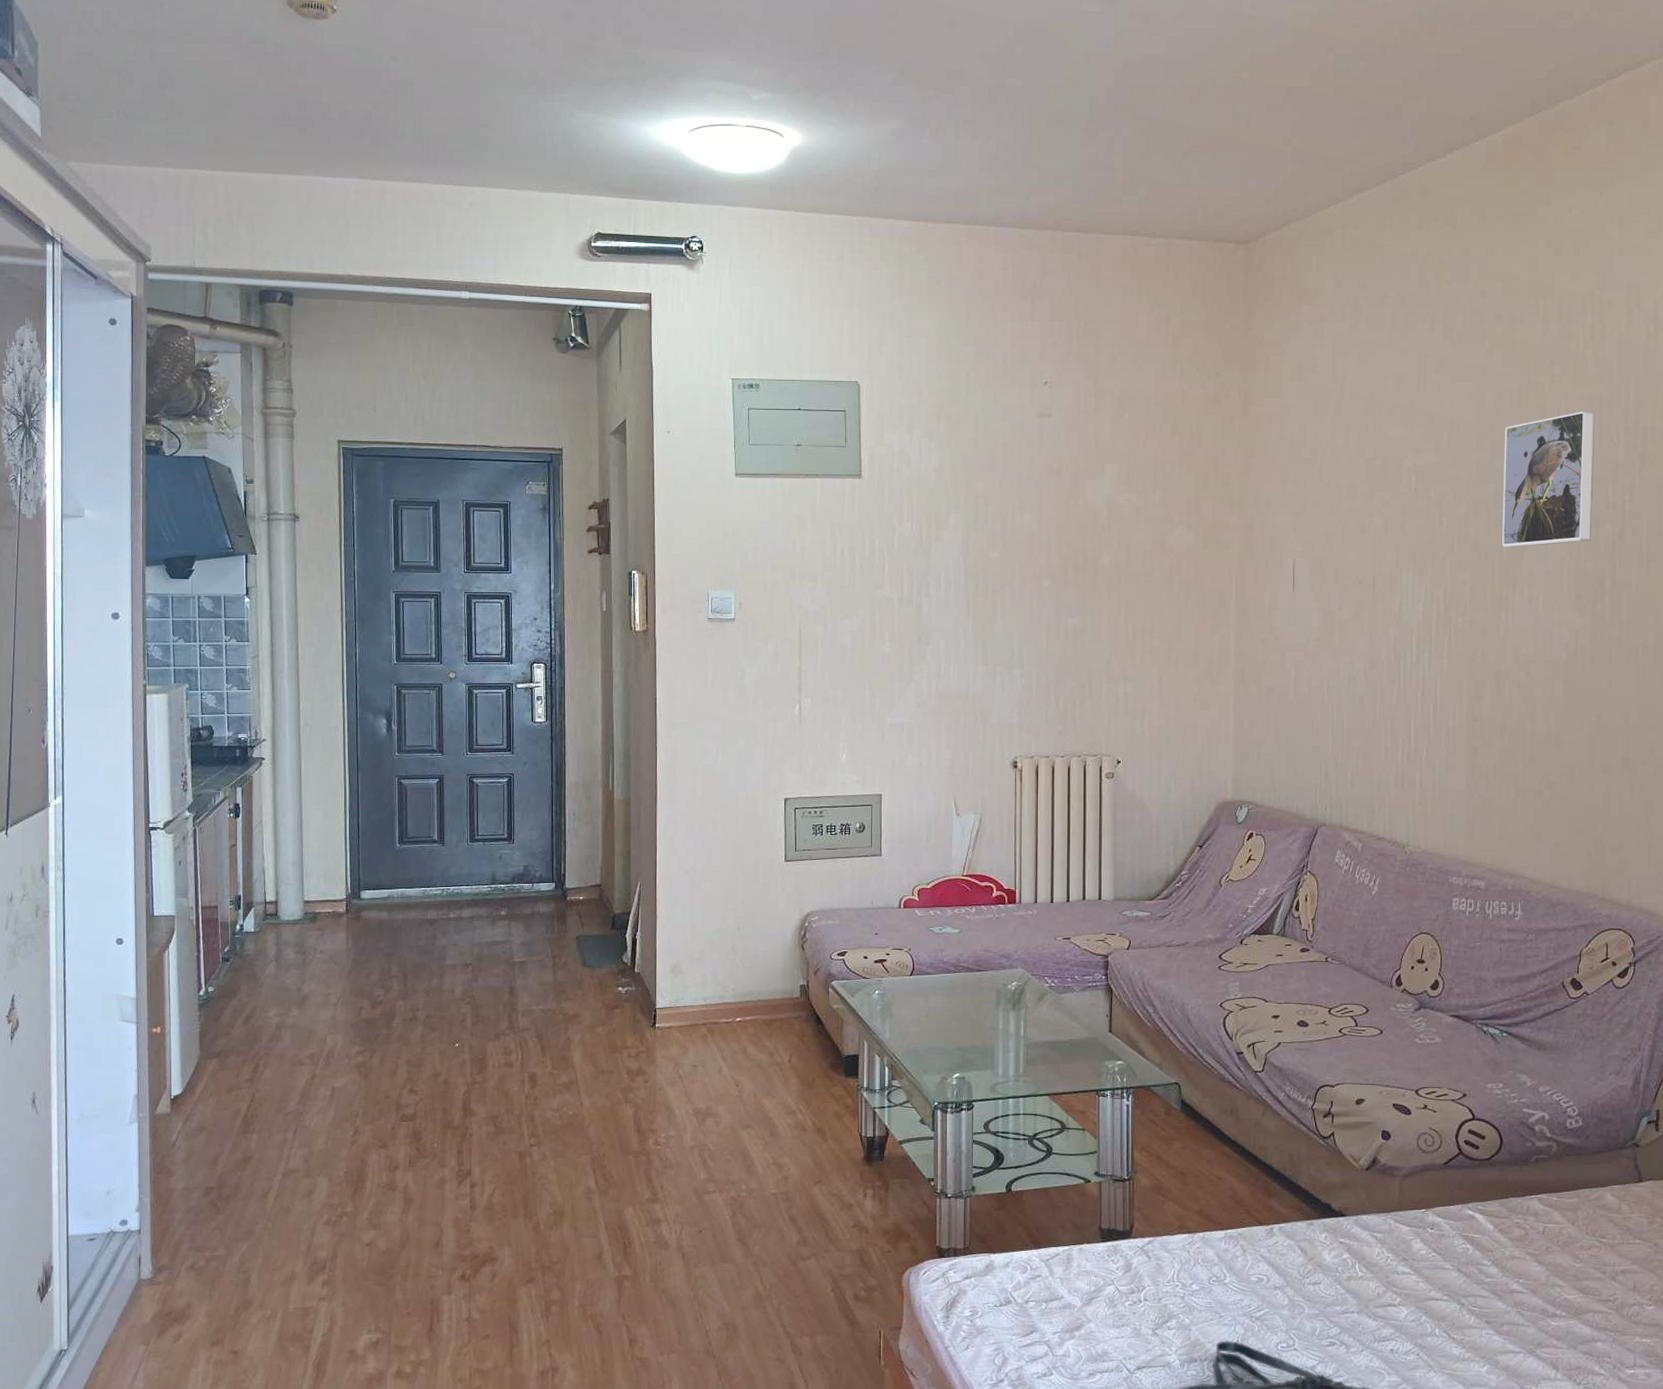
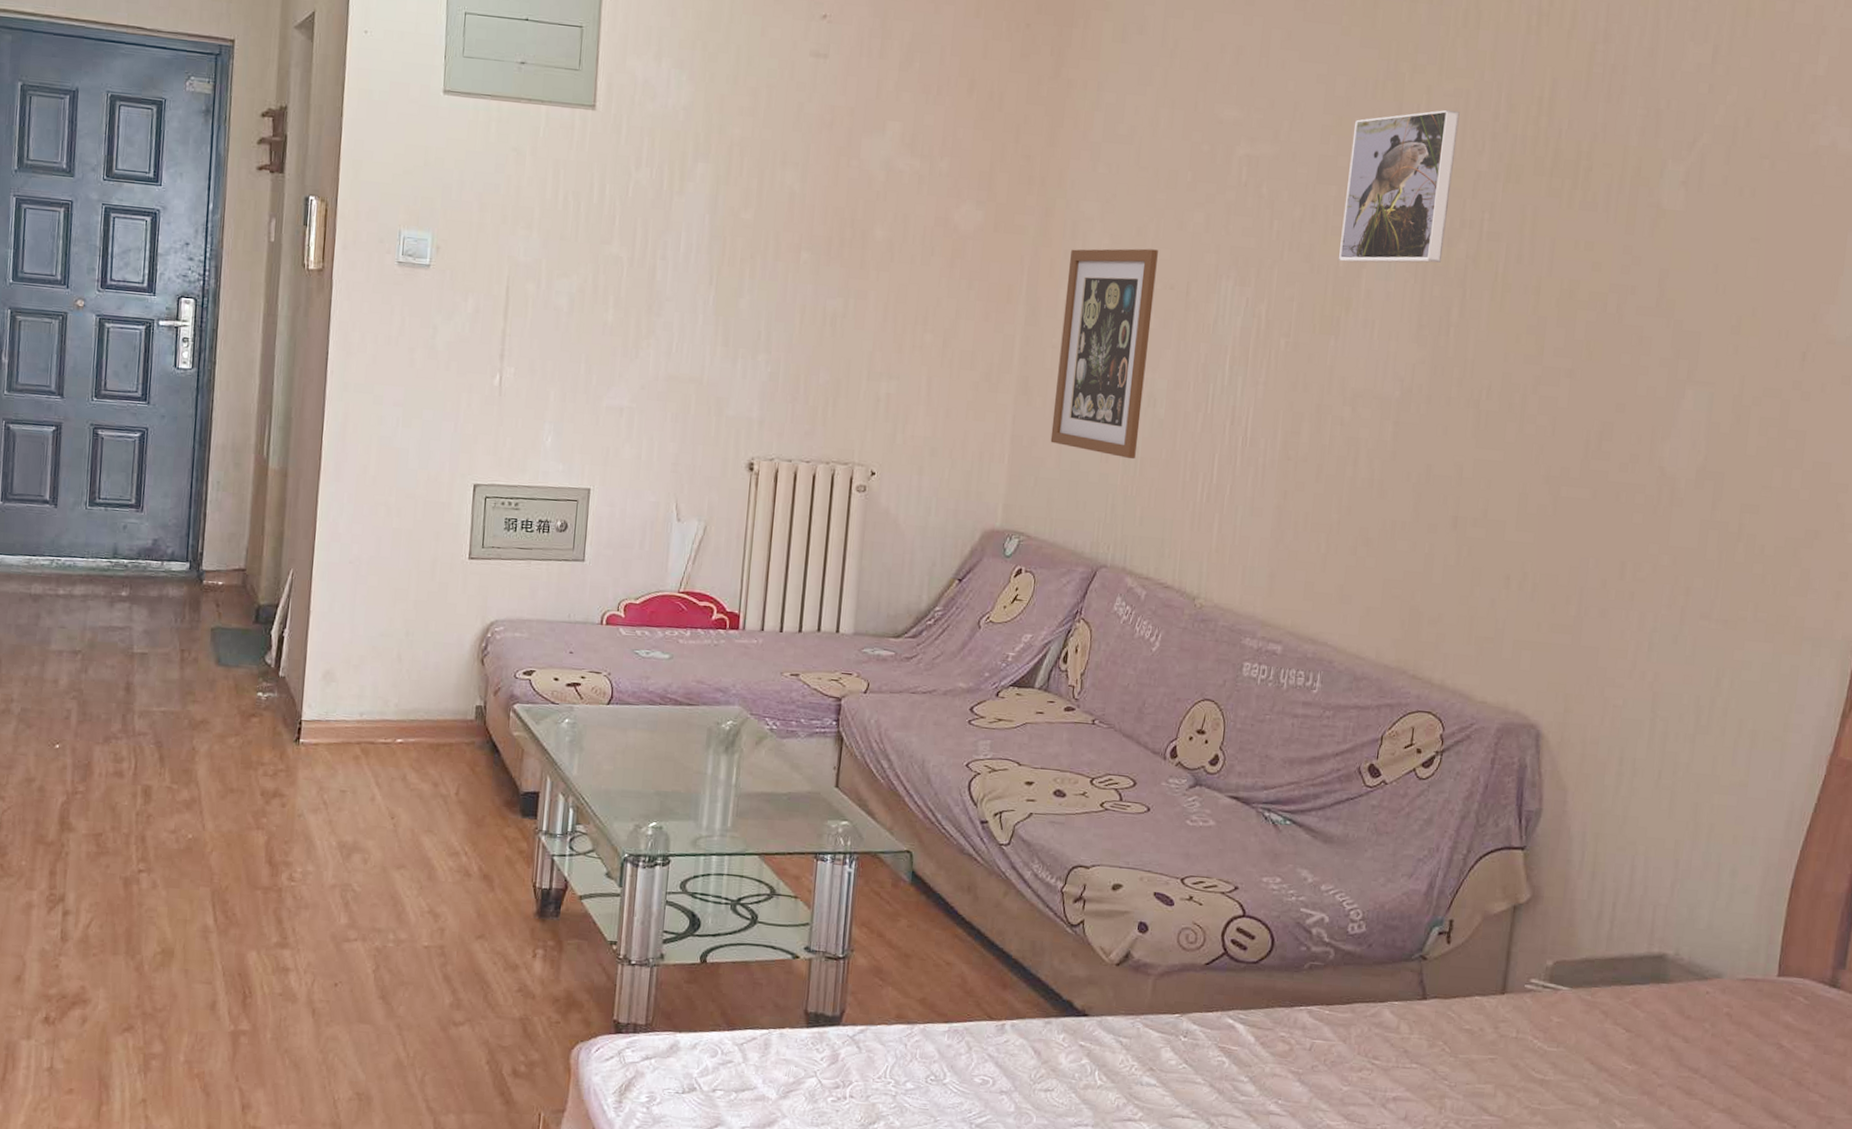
wall art: none [1268,552,1346,731] -> present [1050,248,1158,459]

